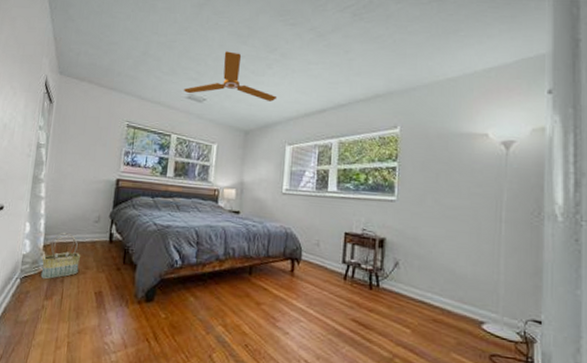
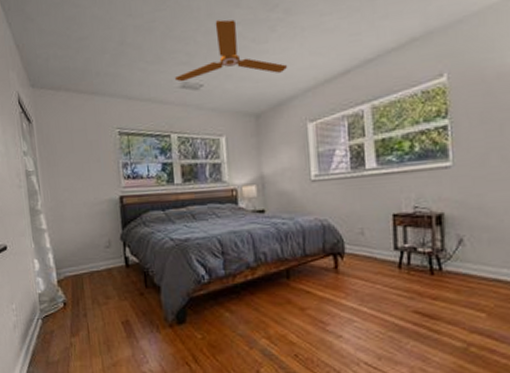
basket: present [41,233,80,280] -> none [58,264,100,316]

